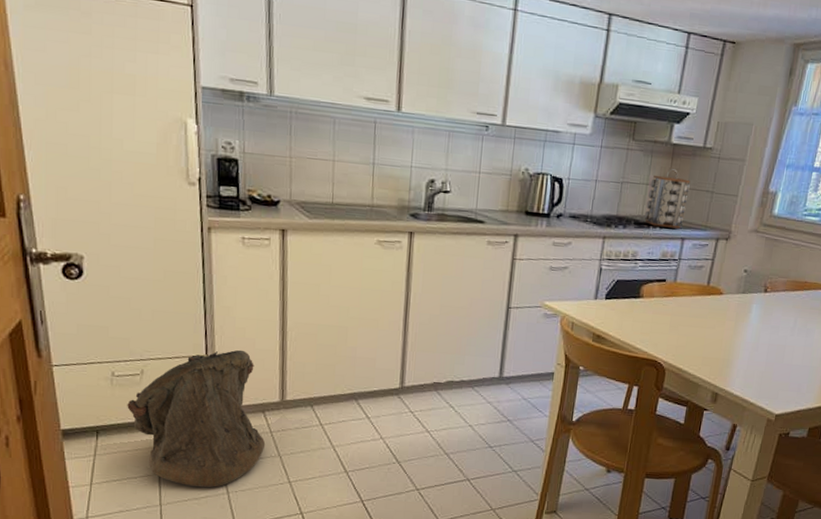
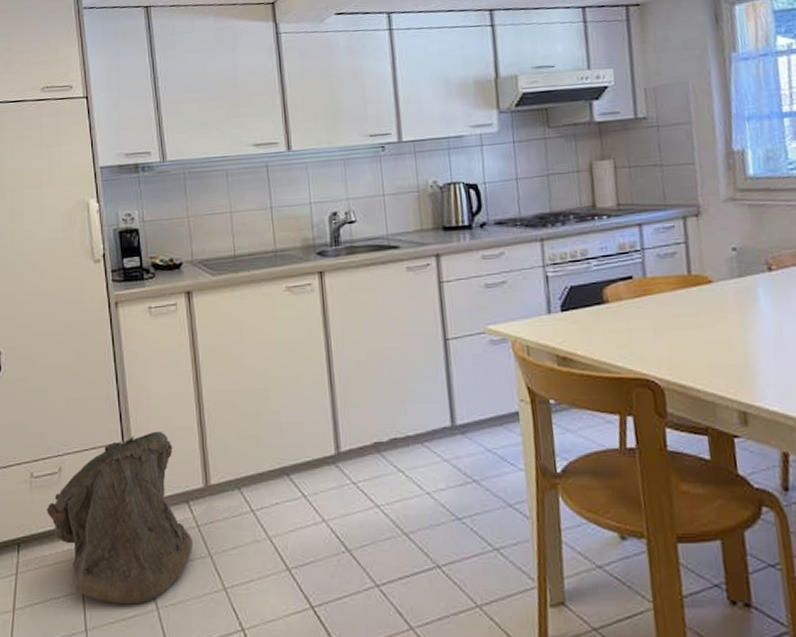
spice rack: present [644,169,690,229] -> none [581,149,634,217]

